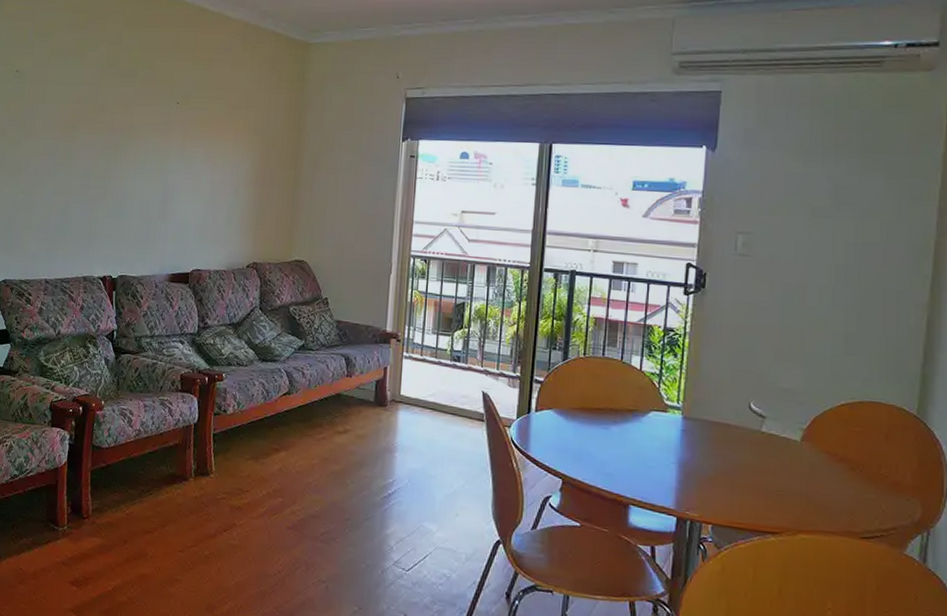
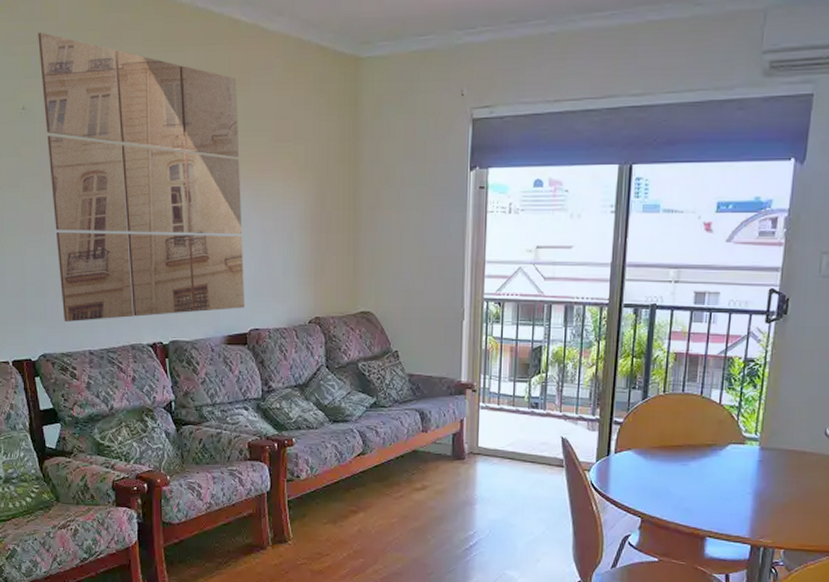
wall art: none [26,12,201,253] -> present [38,33,244,322]

